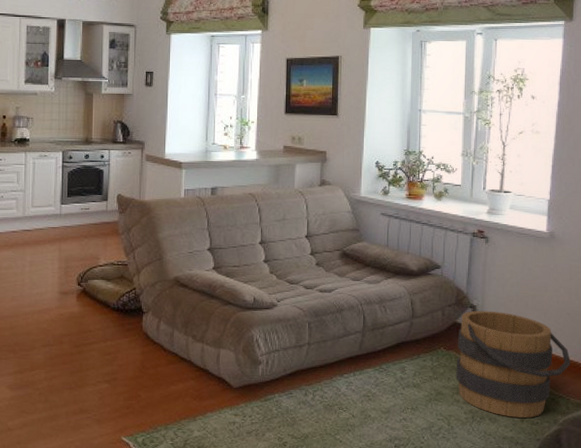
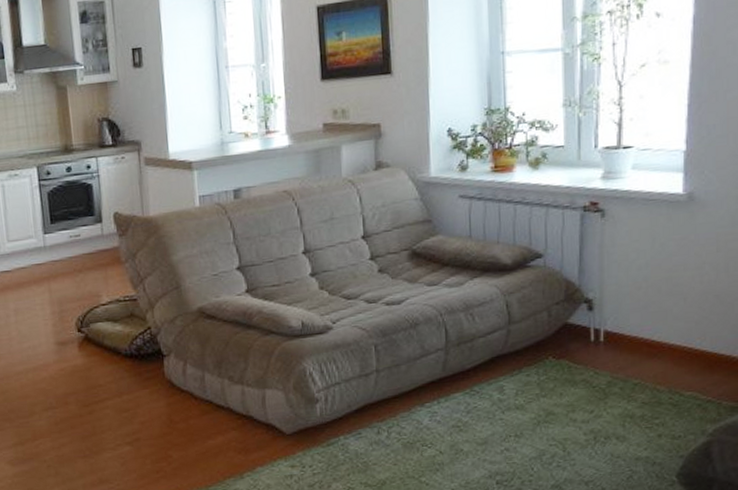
bucket: present [455,310,571,418] -> none [570,303,722,433]

